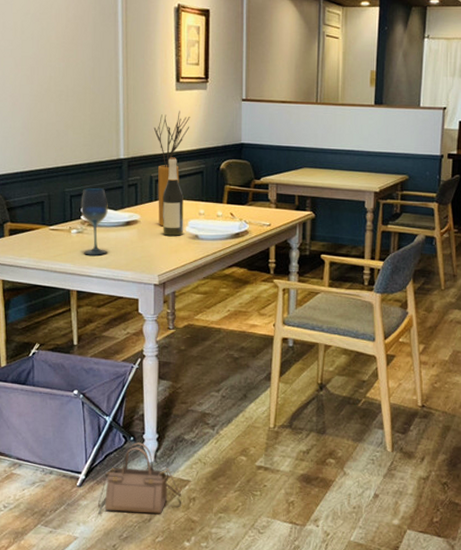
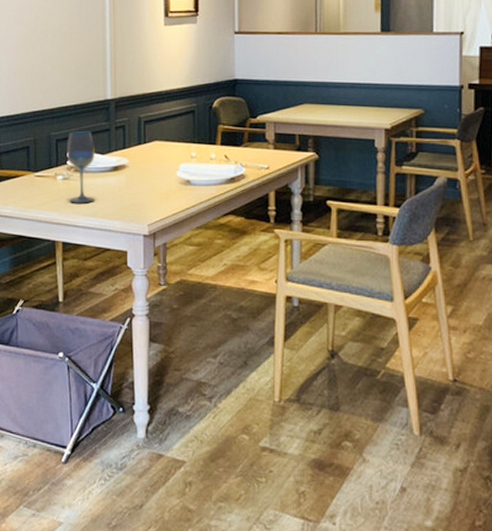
handbag: present [97,442,182,514] -> none [84,414,177,500]
vase: present [153,110,190,227] -> none [141,46,180,171]
wine bottle: present [162,157,184,236] -> none [151,96,175,181]

